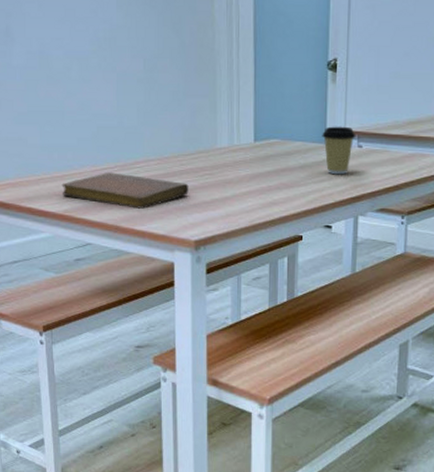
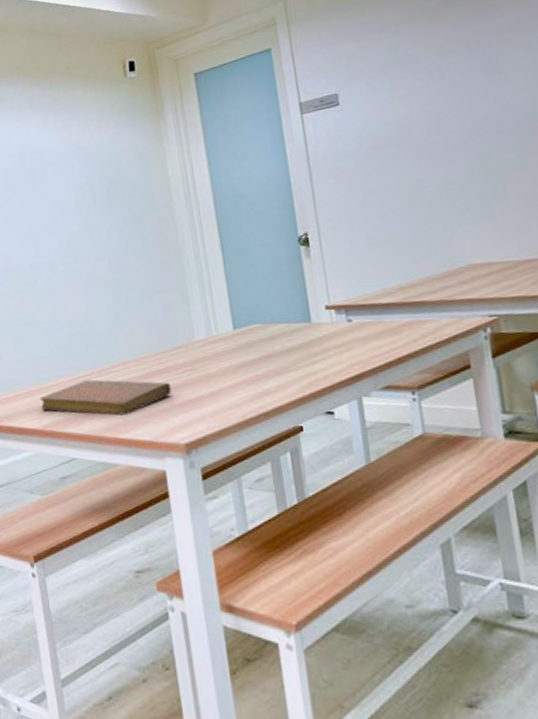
coffee cup: present [322,126,356,175] -> none [305,301,343,355]

